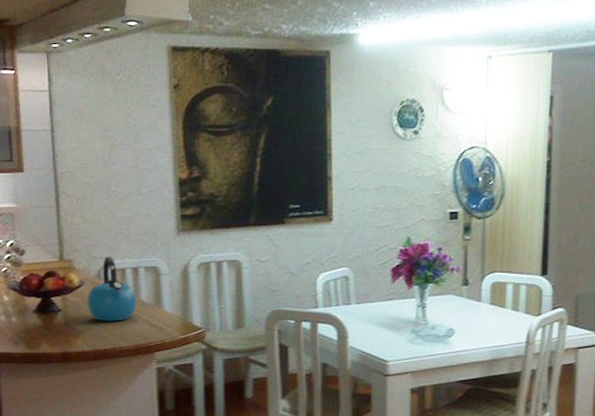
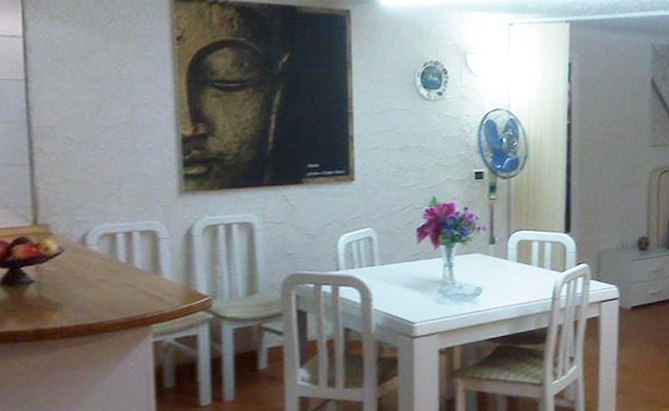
kettle: present [87,256,137,322] -> none [67,220,130,293]

